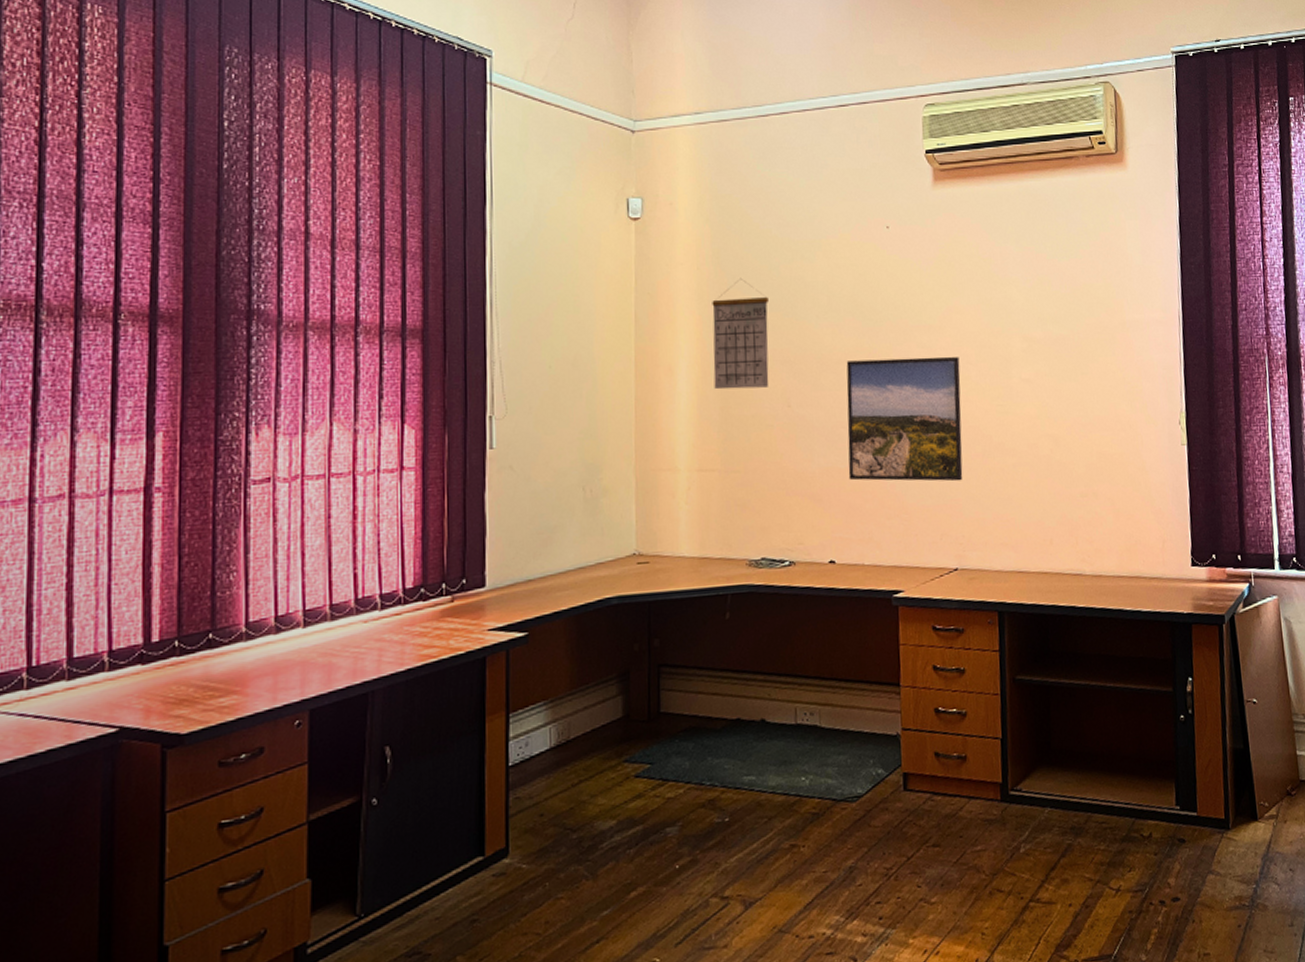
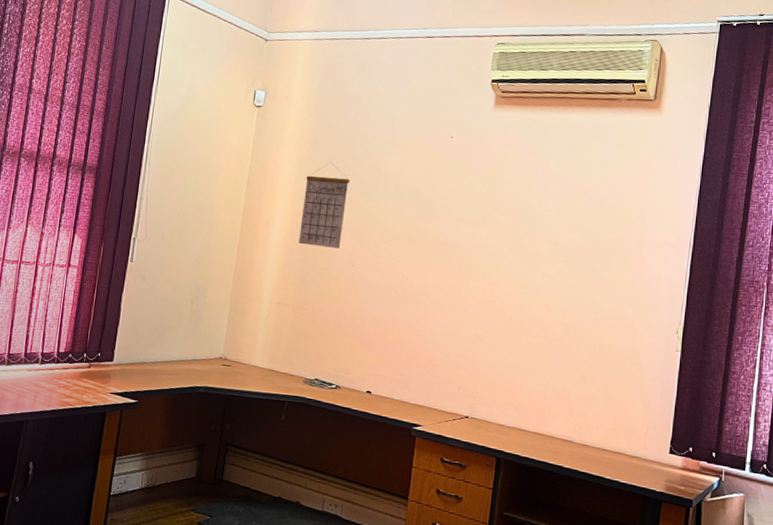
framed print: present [846,356,963,482] -> none [391,238,495,348]

